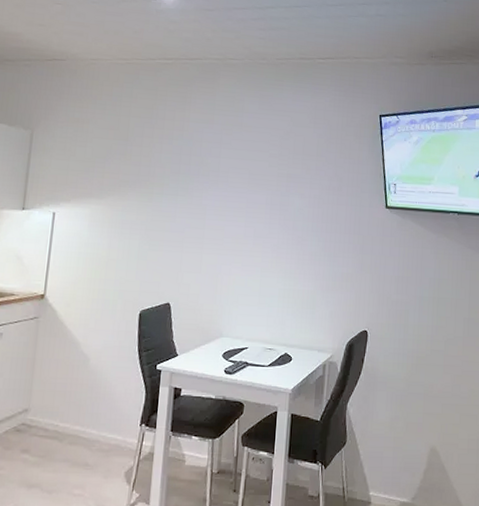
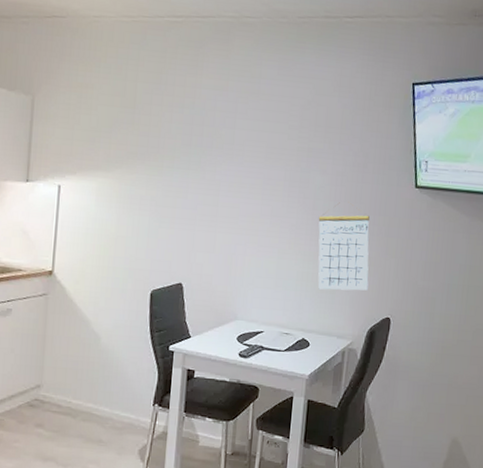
calendar: none [298,223,346,306] -> present [318,202,370,291]

